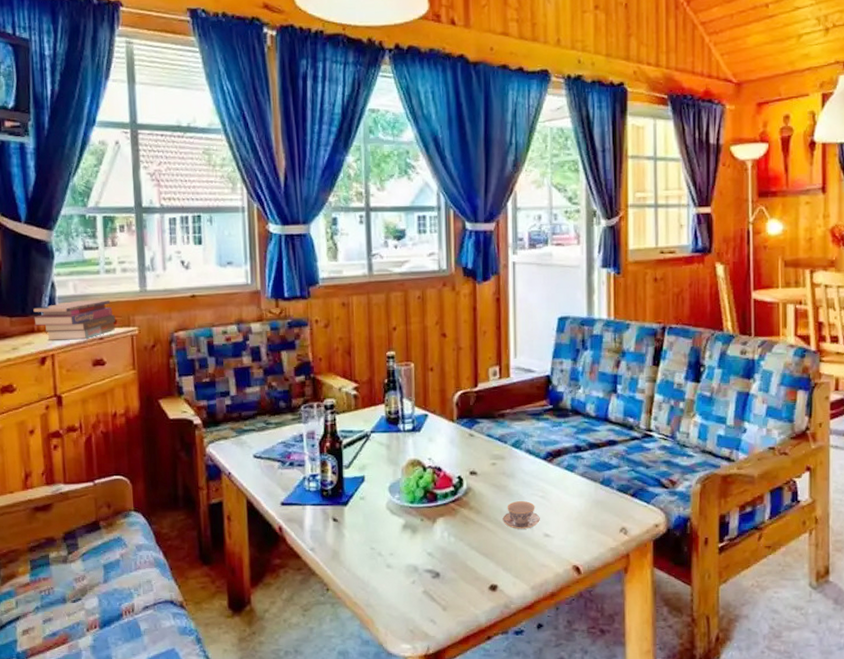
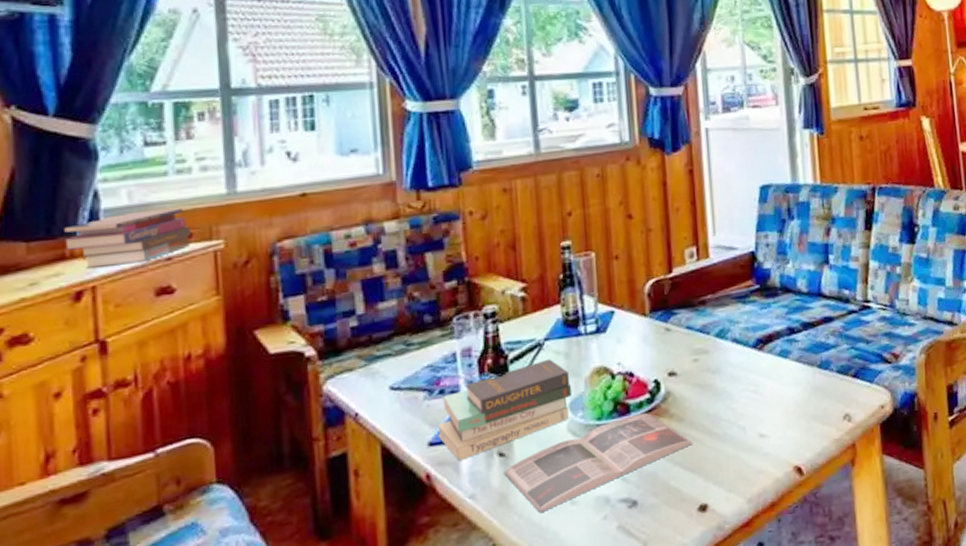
books: none [287,448,392,520] -> present [437,359,573,461]
magazine: none [336,502,487,570] -> present [503,412,692,513]
teacup: present [502,501,540,529] -> none [709,399,753,434]

